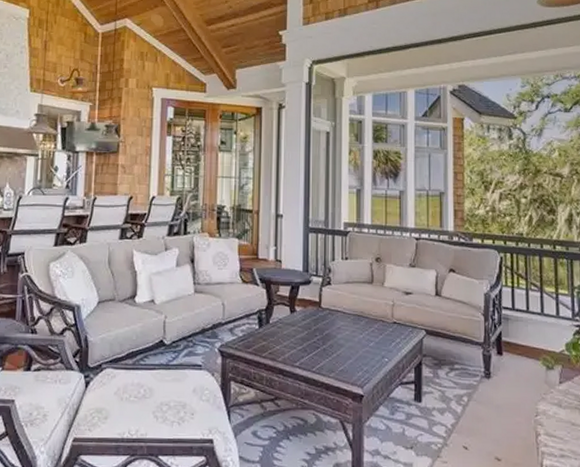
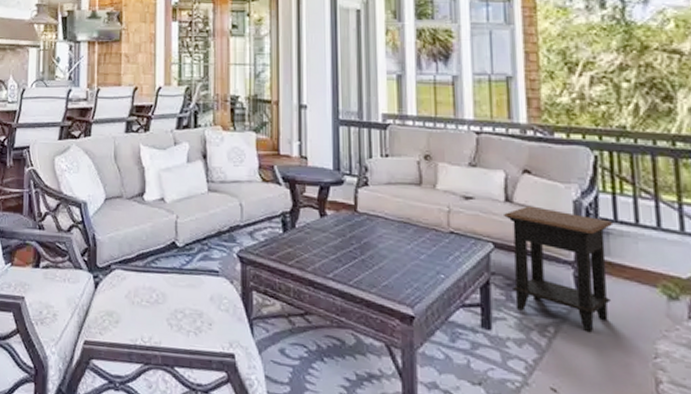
side table: none [434,298,512,399] -> present [504,205,614,333]

